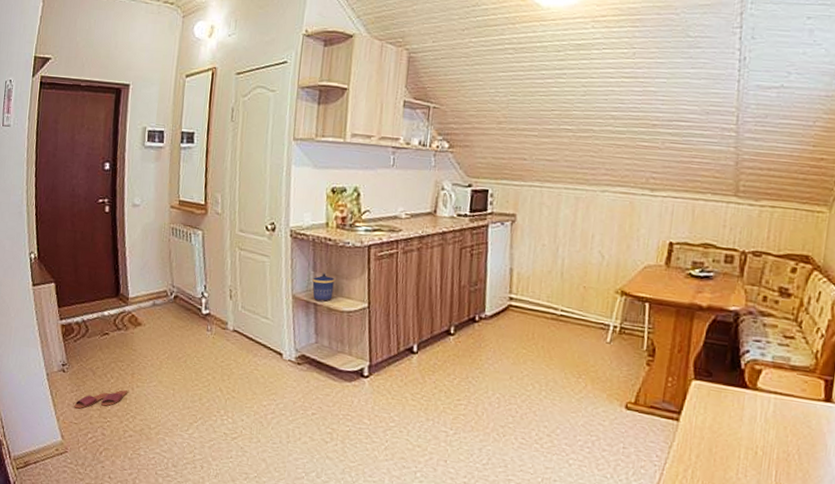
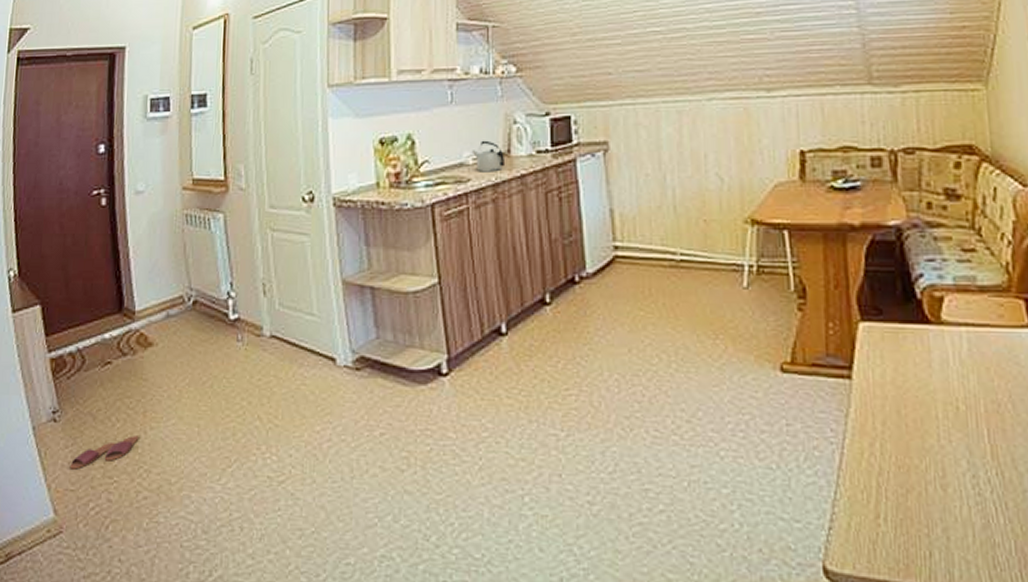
decorative jar: present [312,273,335,302] -> none [366,246,393,284]
kettle: none [405,200,432,226] -> present [471,140,506,172]

